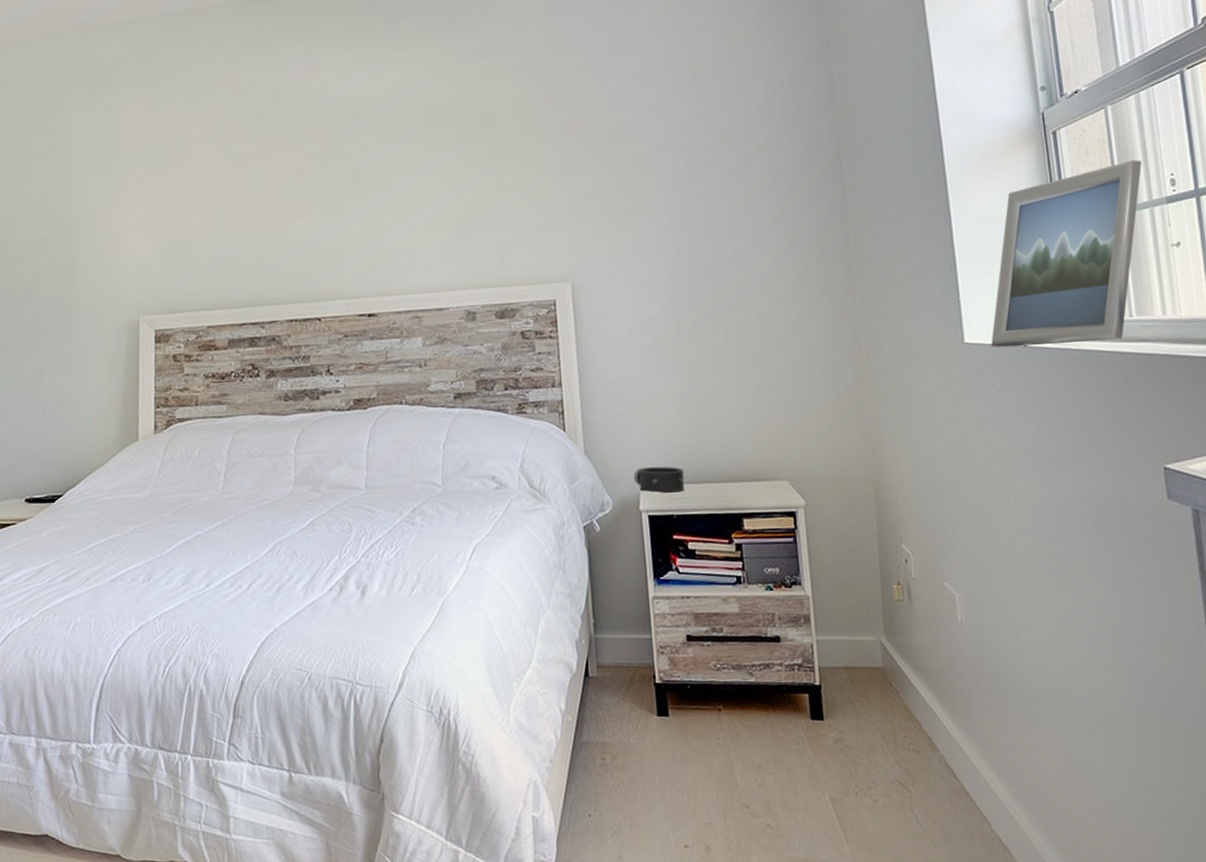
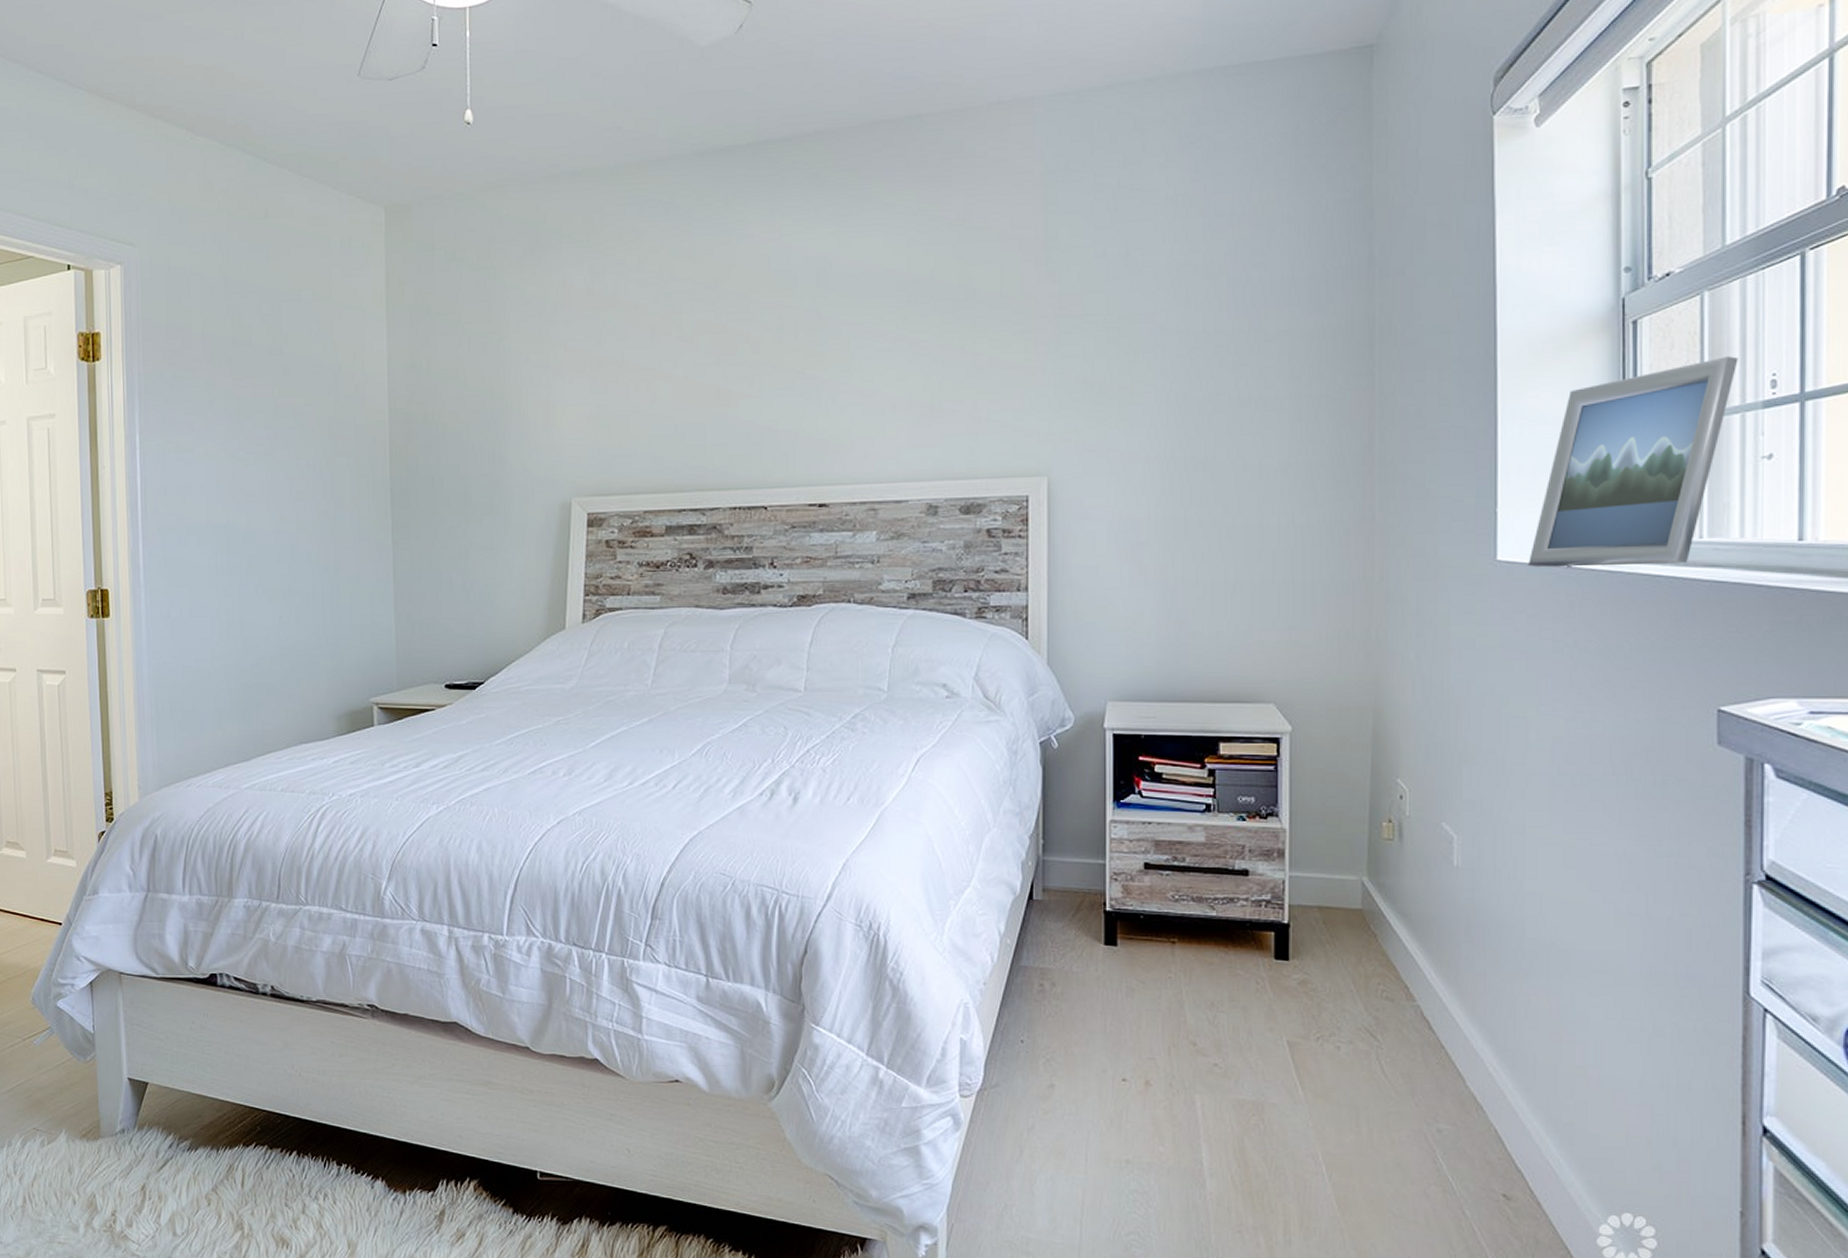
alarm clock: present [633,466,690,493] -> none [1099,681,1163,711]

